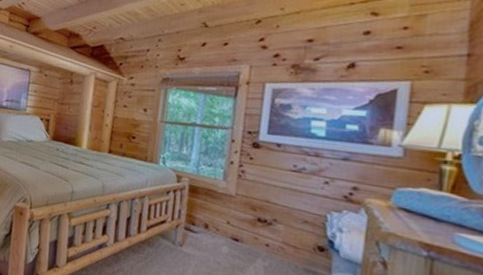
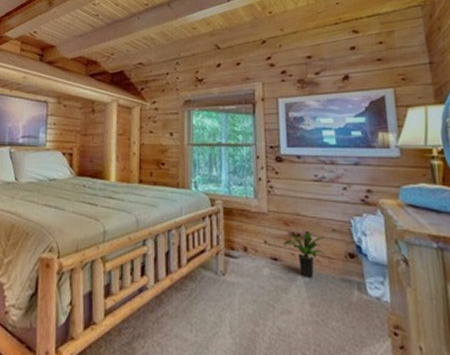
potted plant: none [247,217,293,263] -> present [283,232,327,278]

